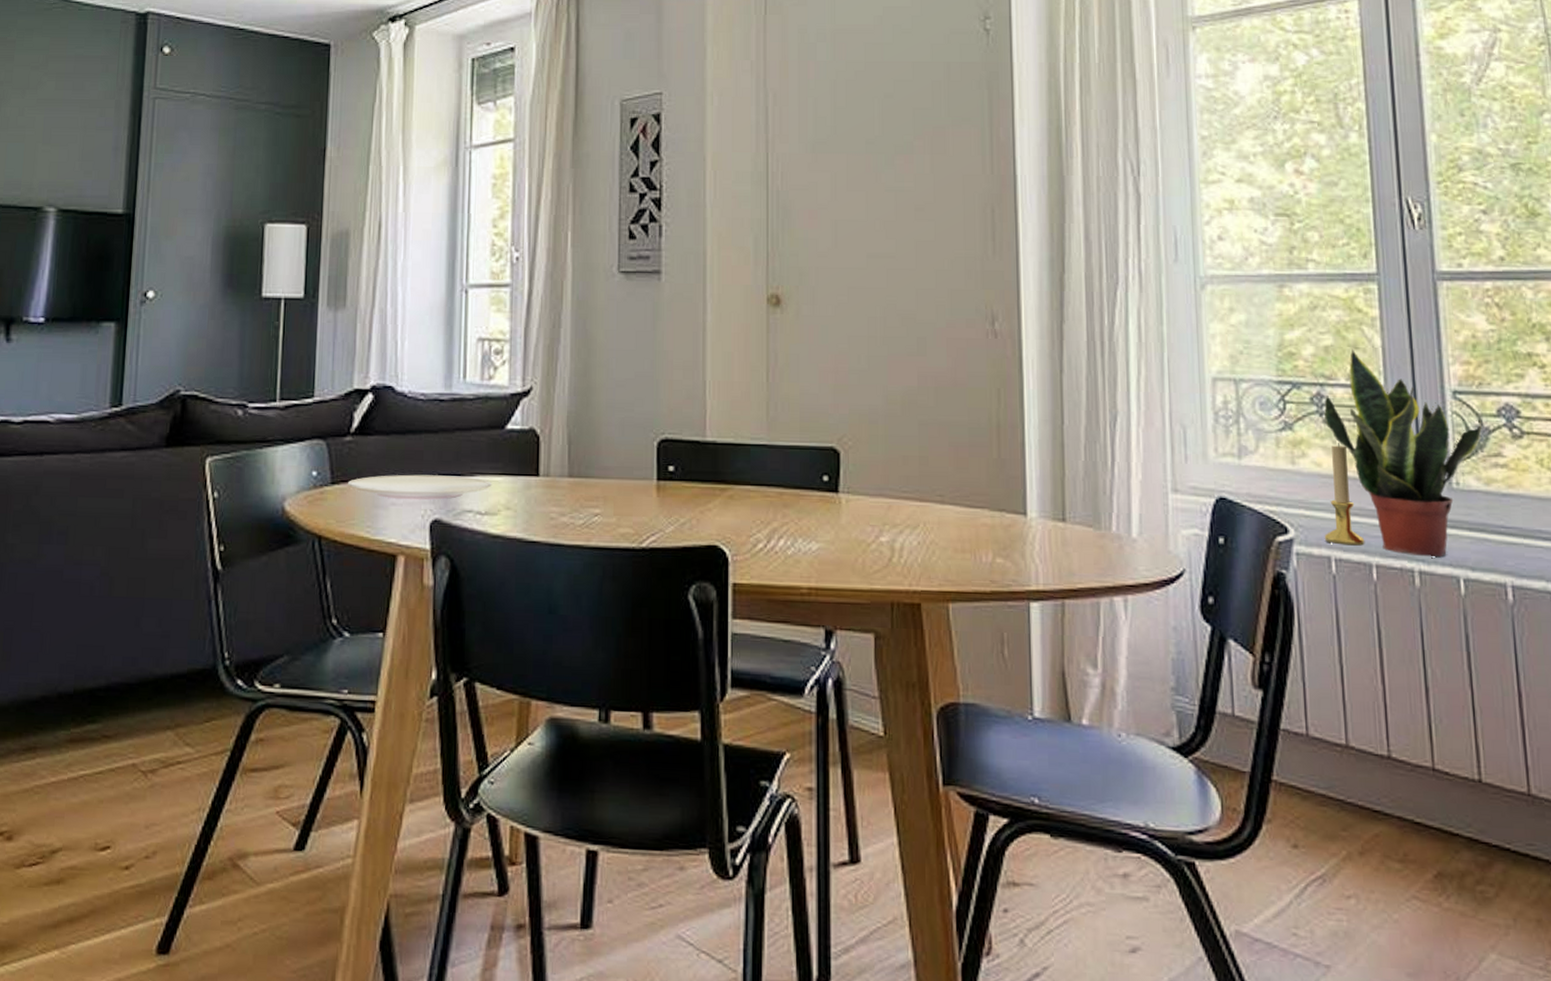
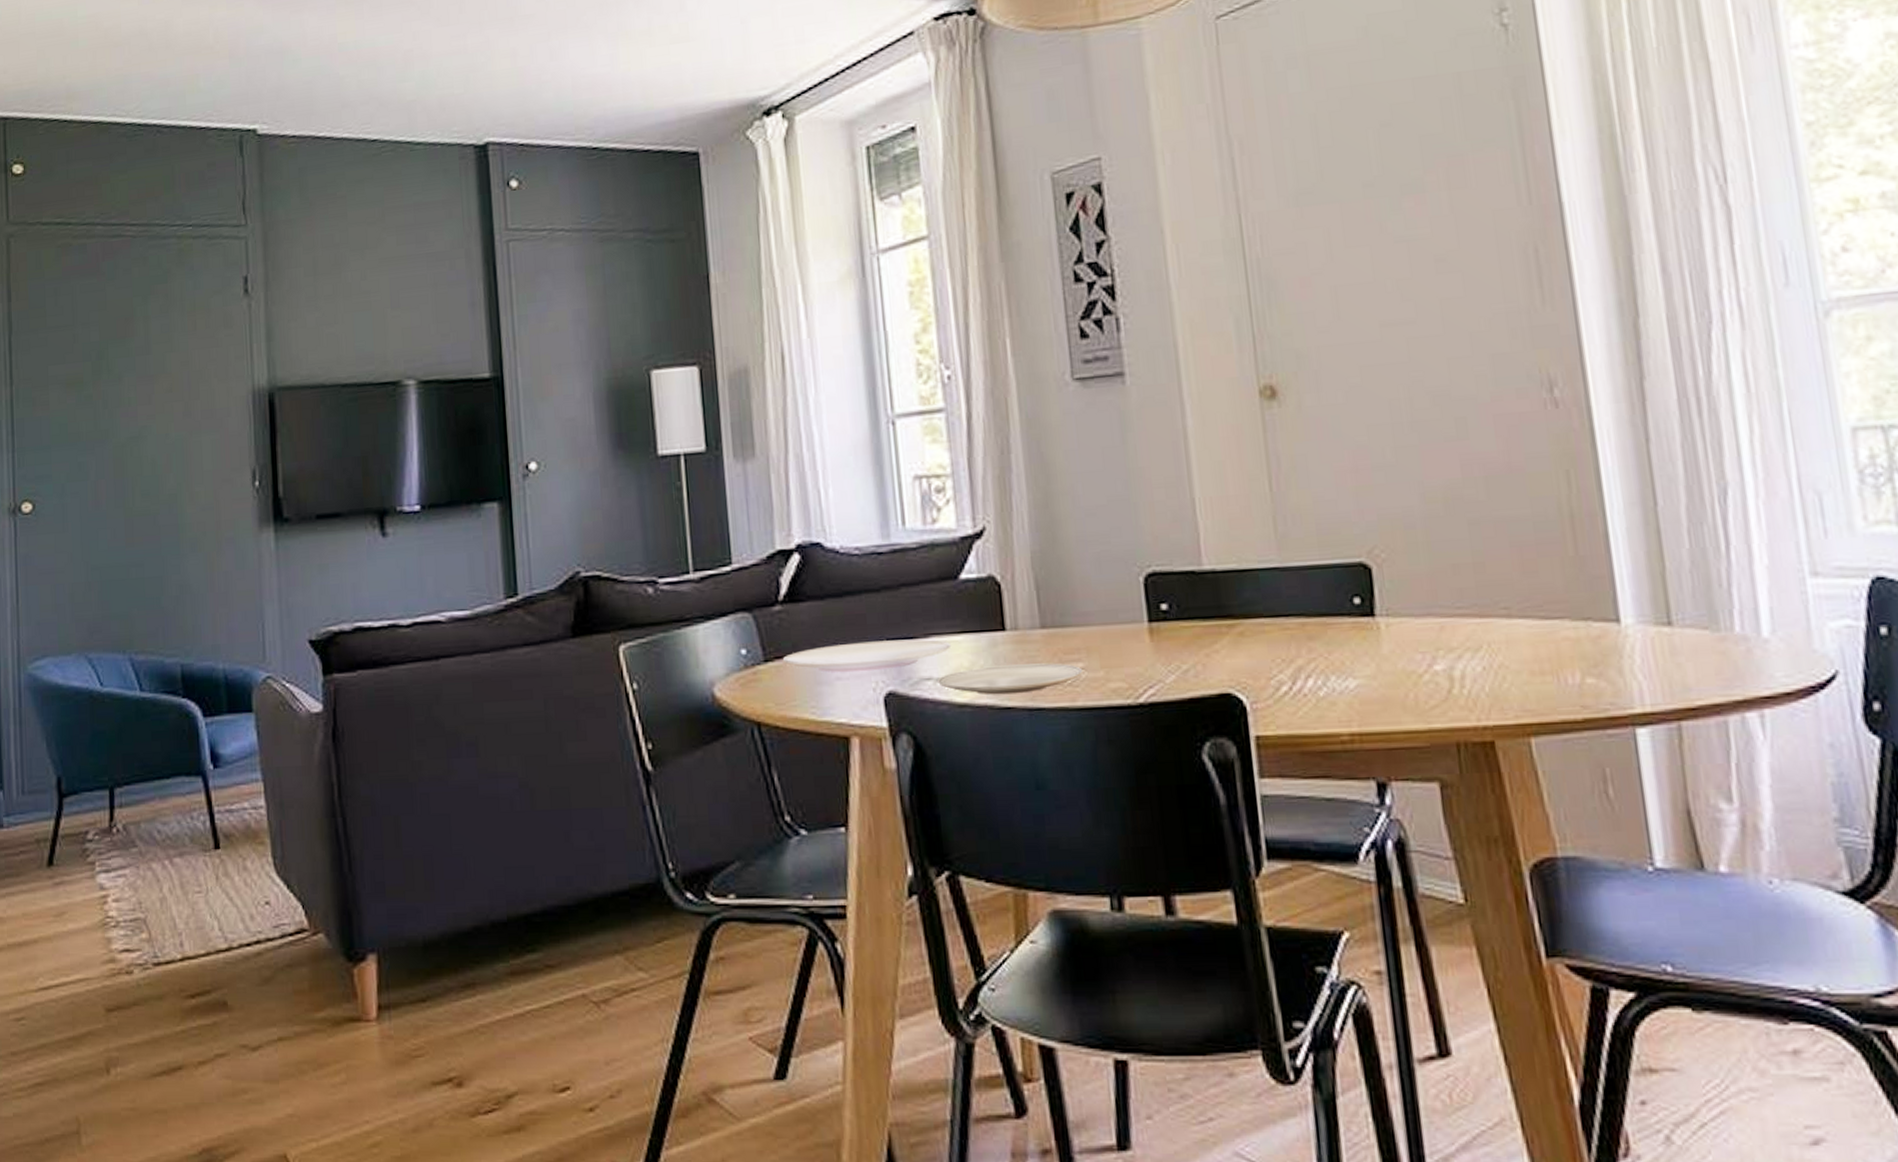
plate: none [477,505,599,531] -> present [938,663,1083,695]

